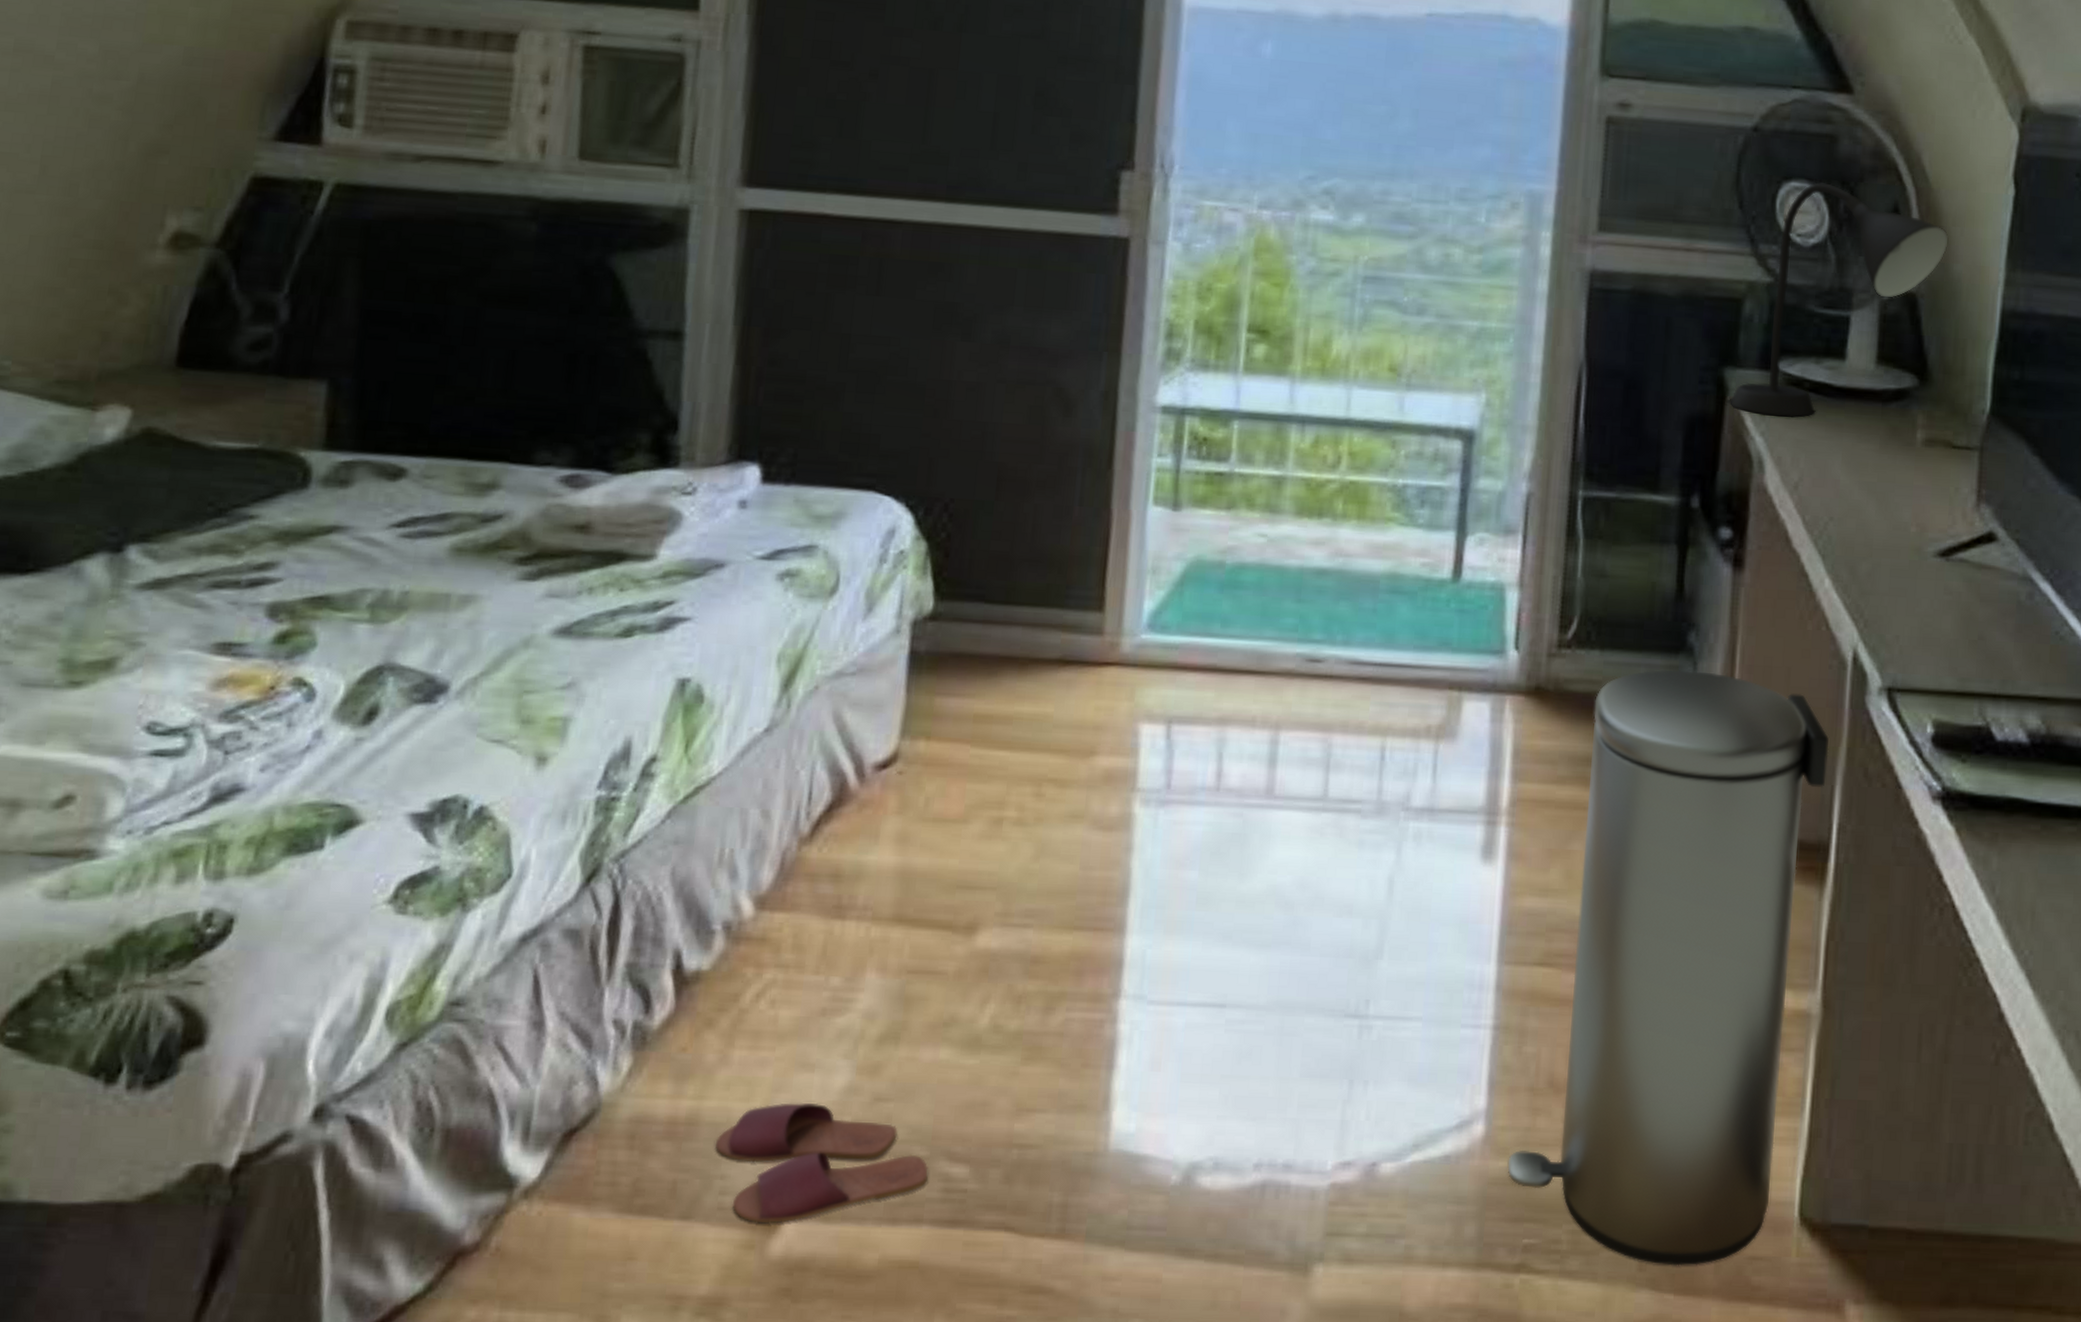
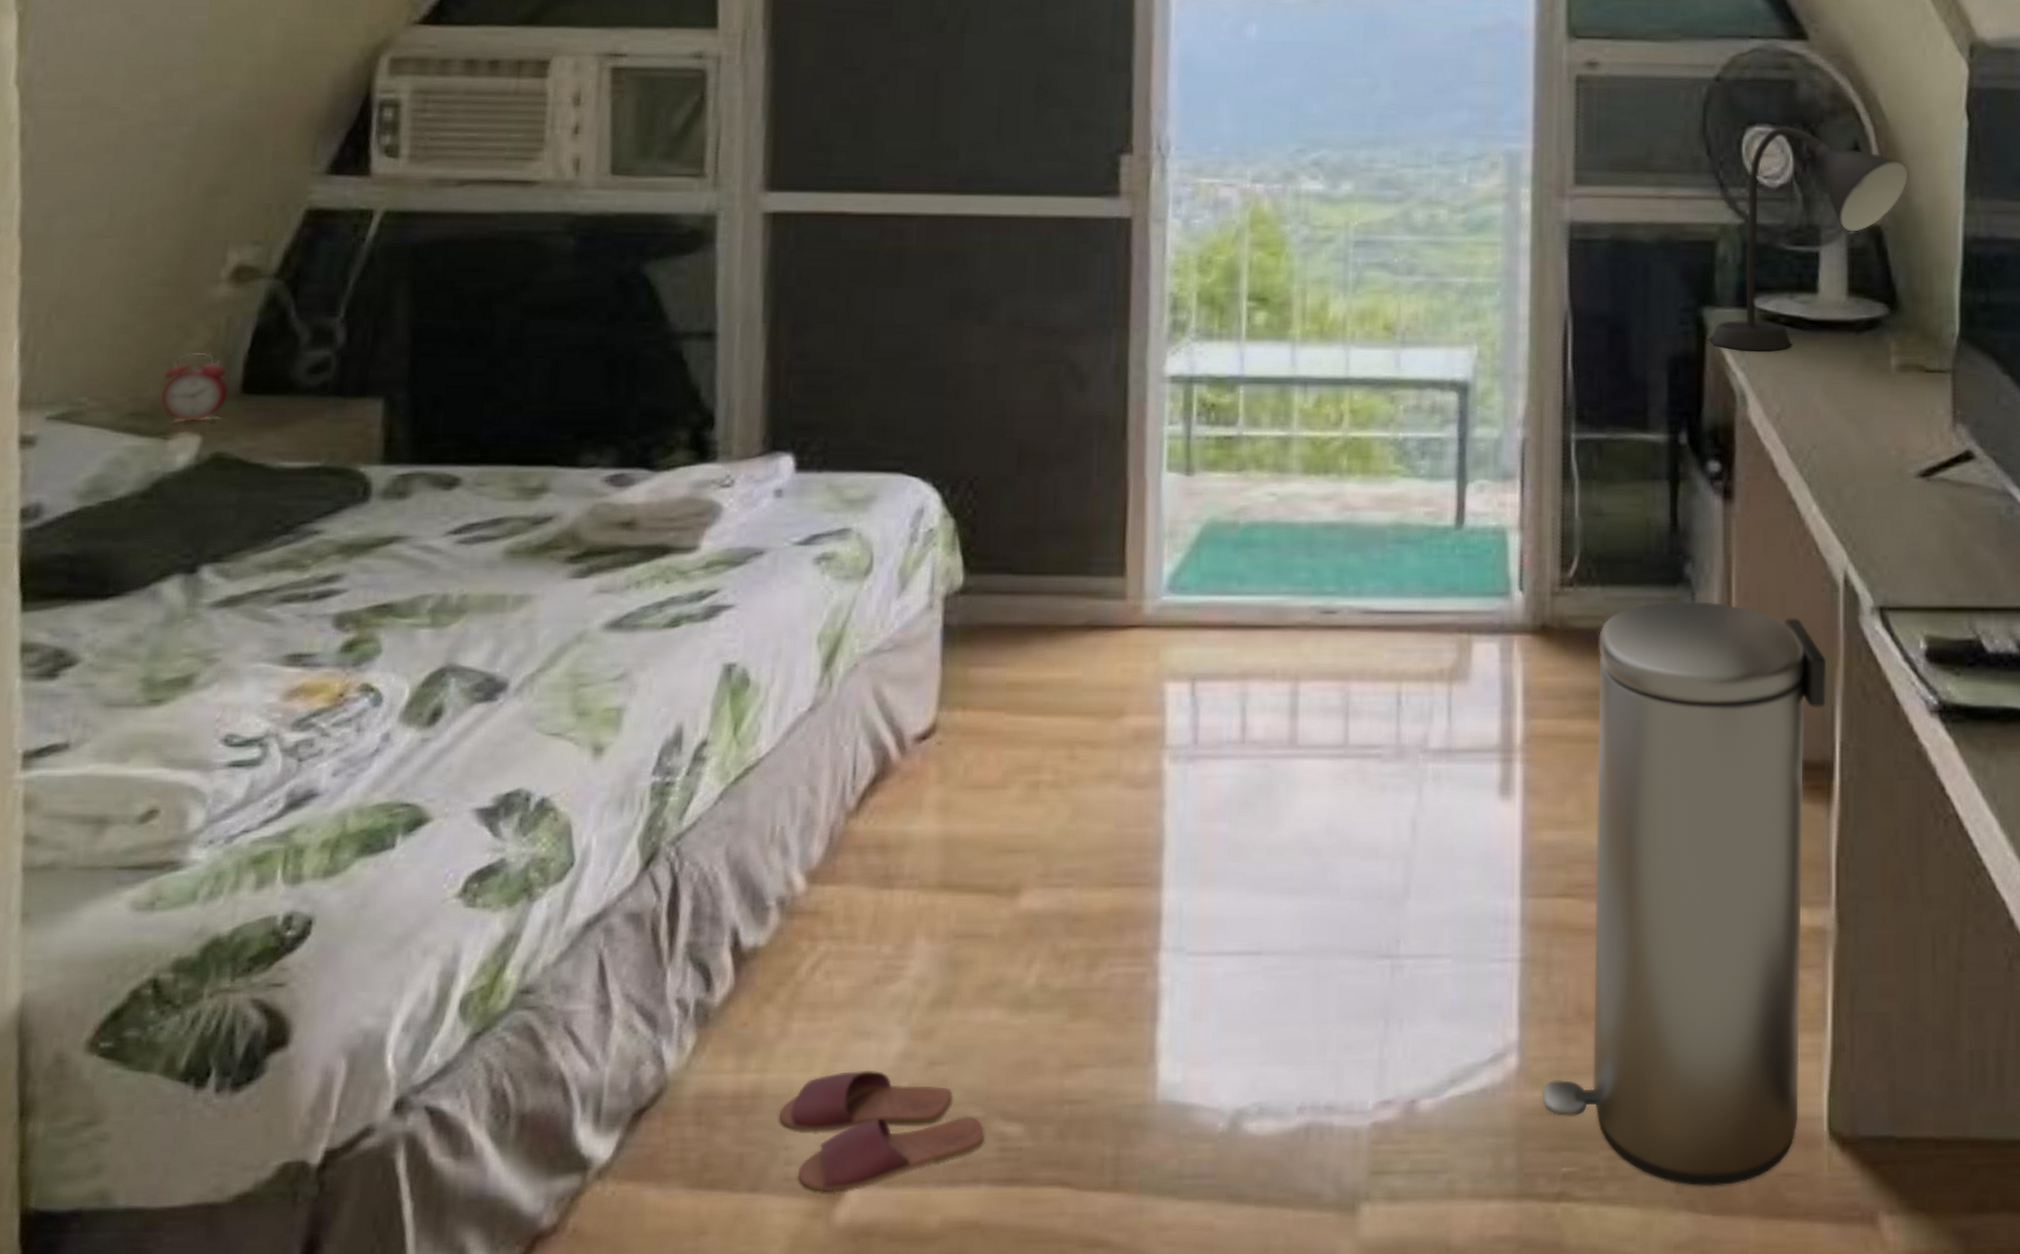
alarm clock: none [88,321,164,394] -> present [159,353,230,422]

